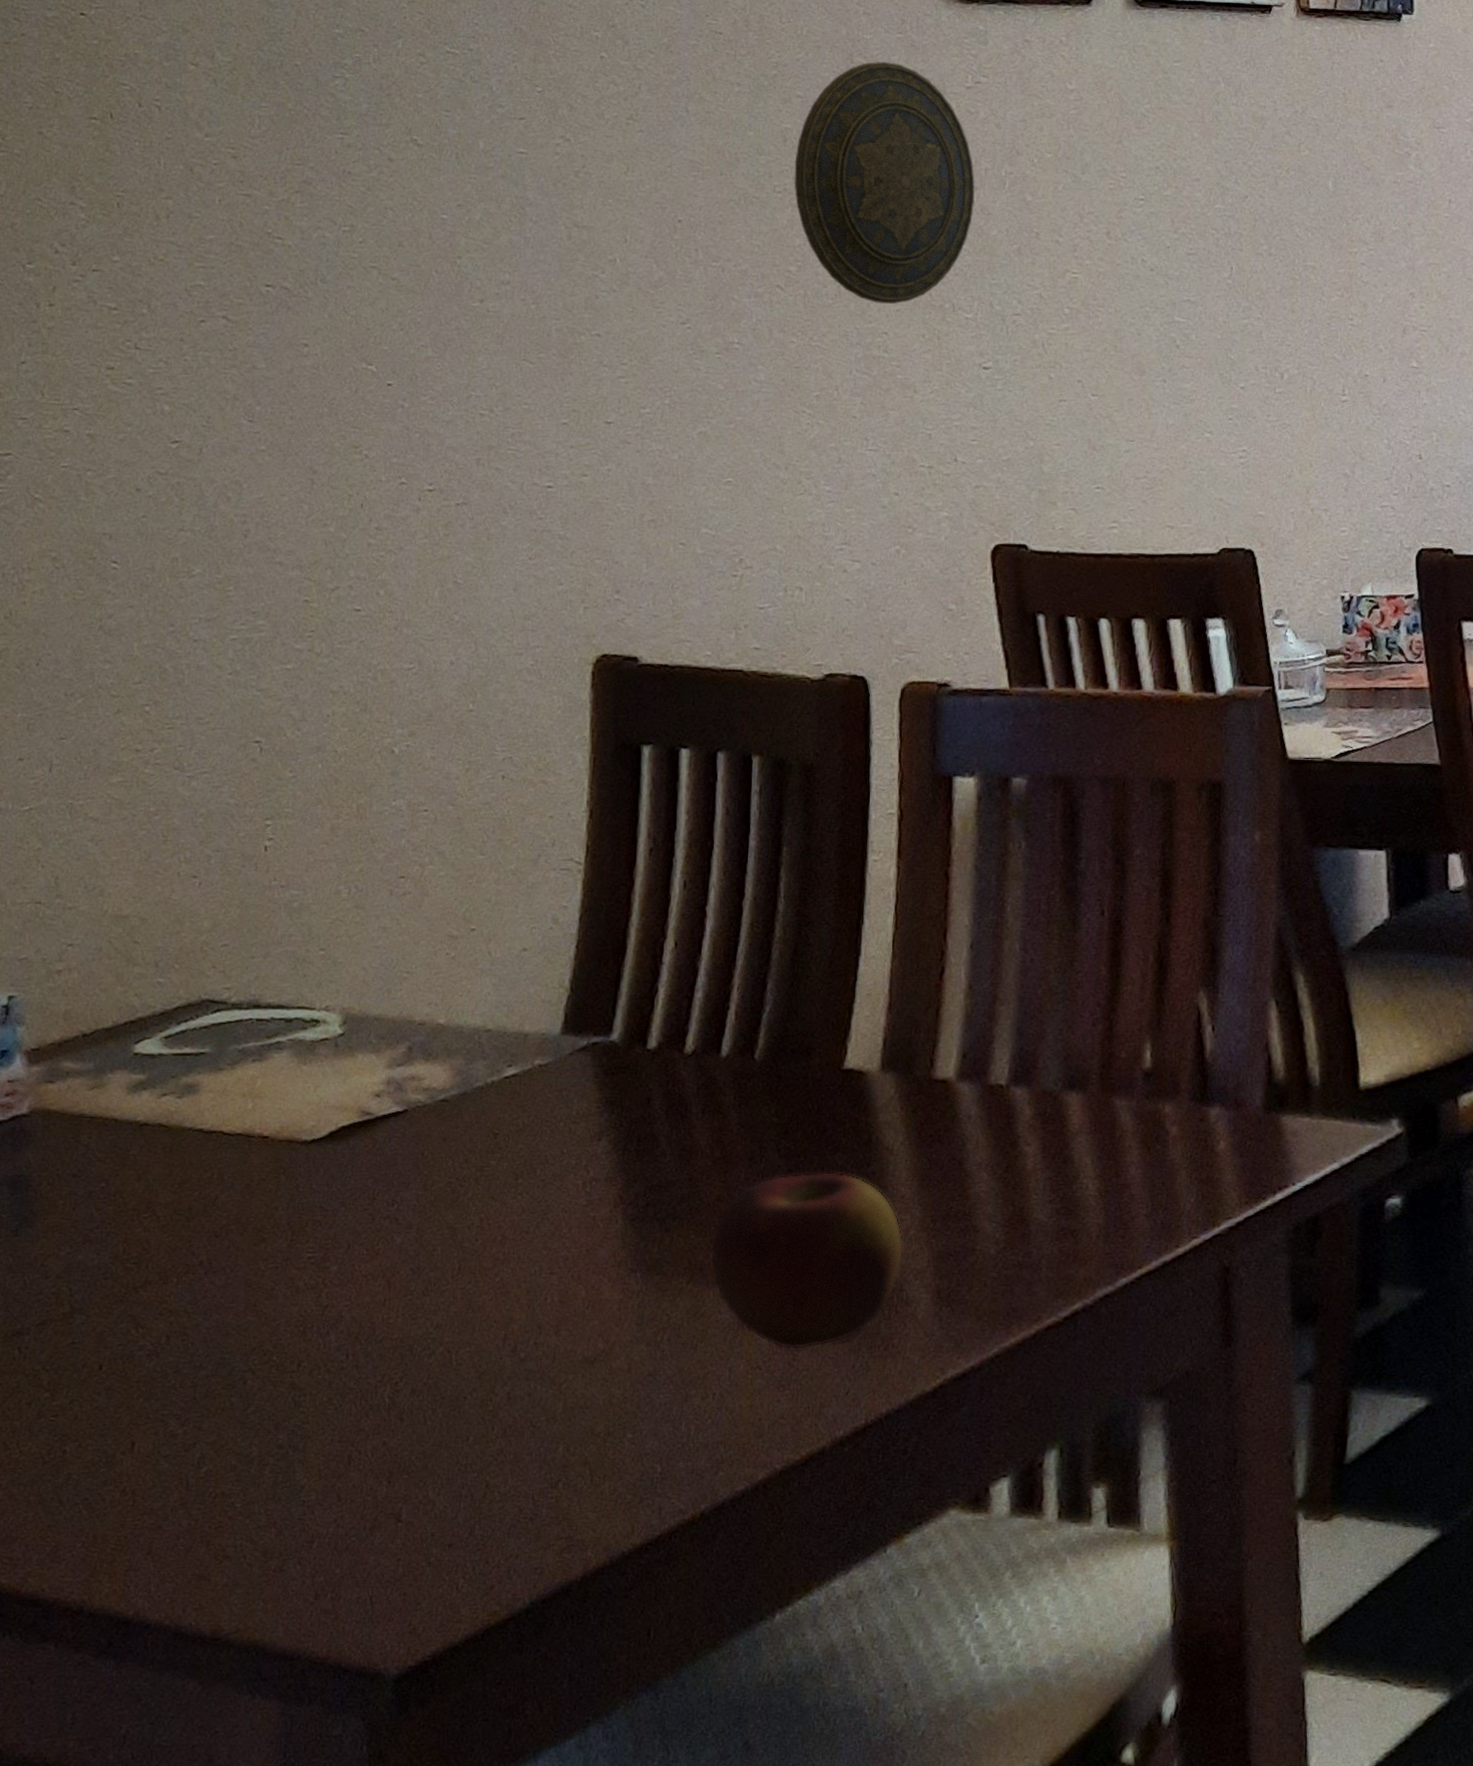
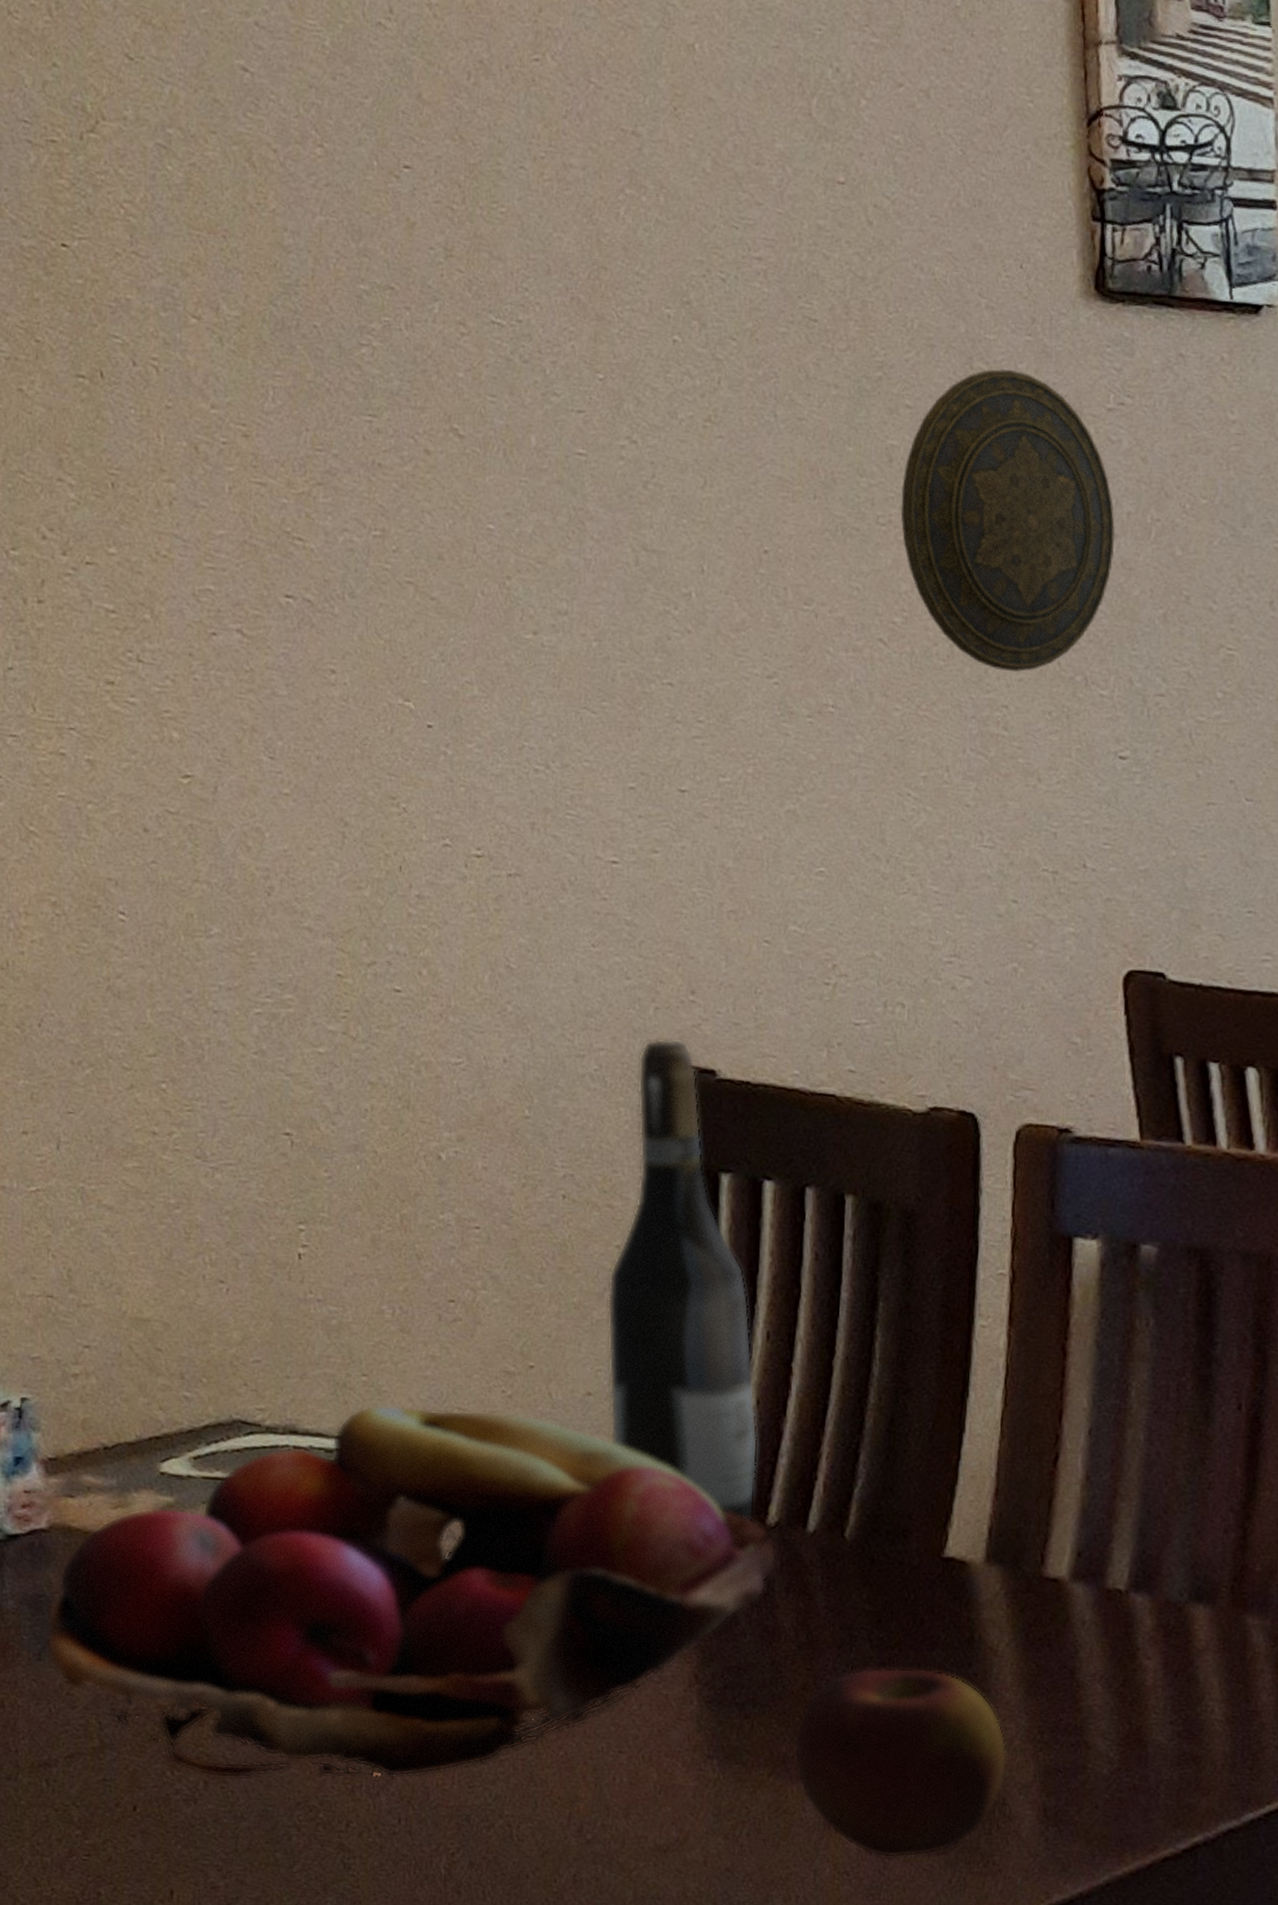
fruit basket: none [24,973,694,1331] -> present [47,1404,777,1779]
wine bottle: none [541,633,677,1051] -> present [607,1038,758,1521]

